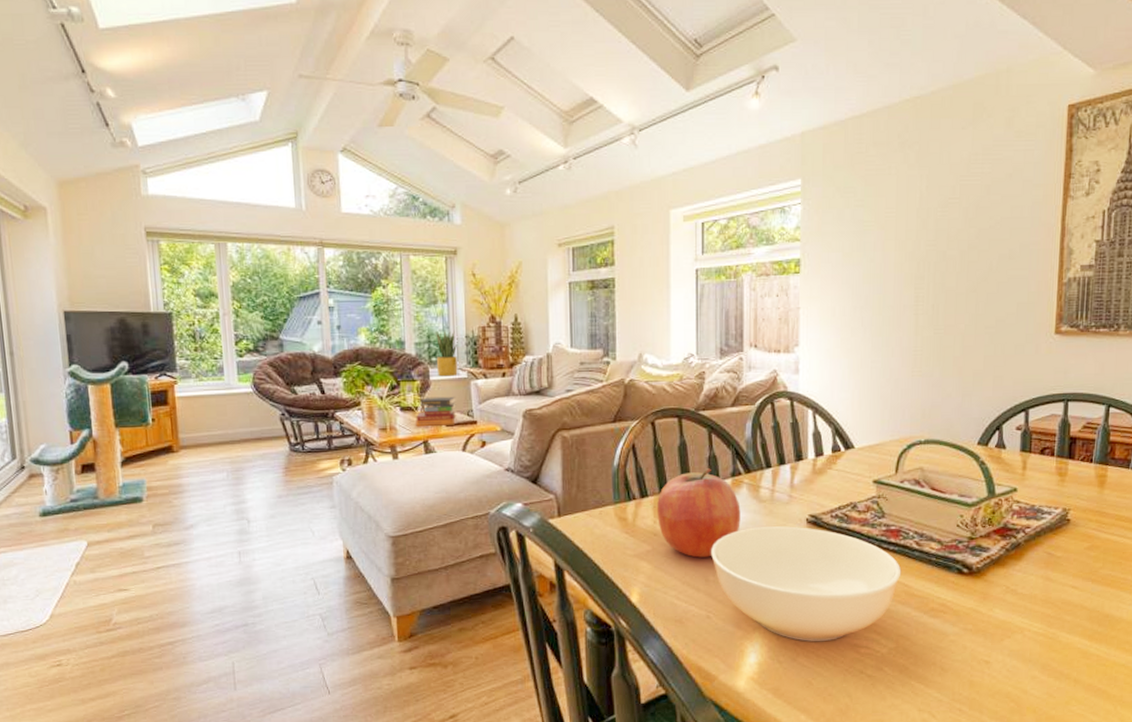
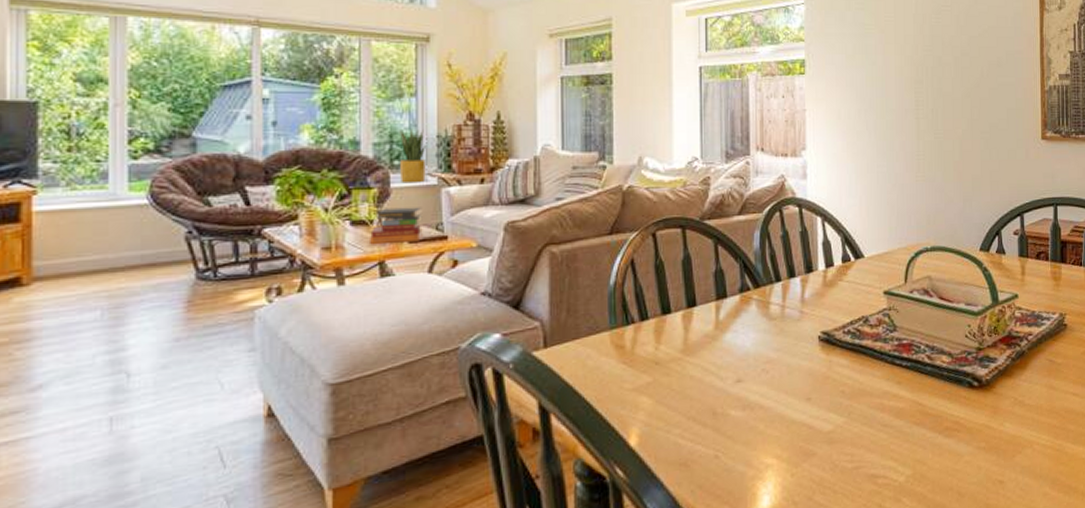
fruit: present [657,468,741,558] -> none [659,284,750,388]
bowl: present [710,526,902,641] -> none [718,345,915,476]

